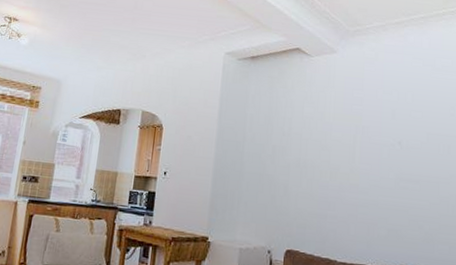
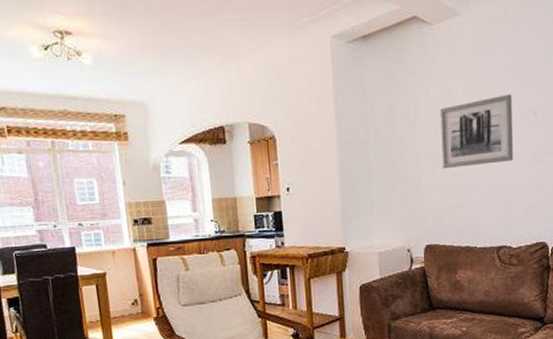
wall art: none [309,123,379,184] -> present [439,94,514,169]

